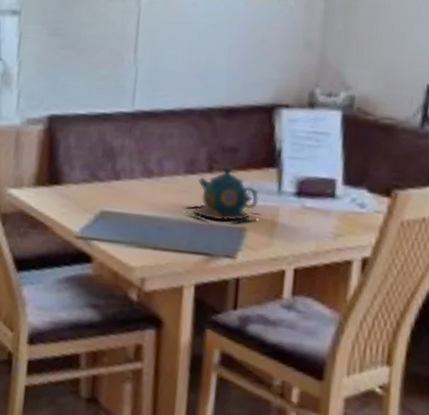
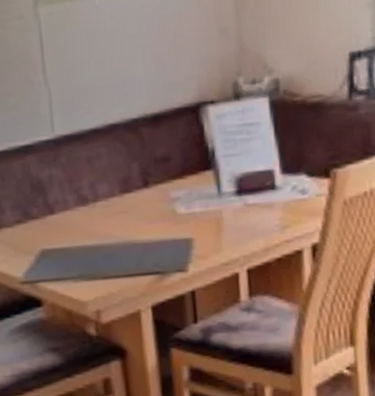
teapot: present [186,166,260,223] -> none [129,177,205,238]

